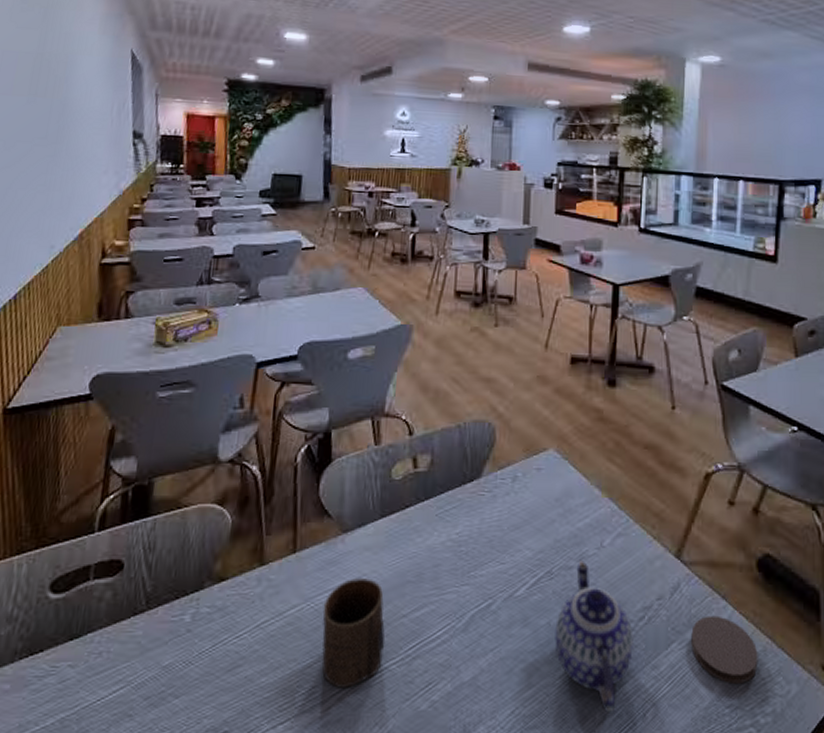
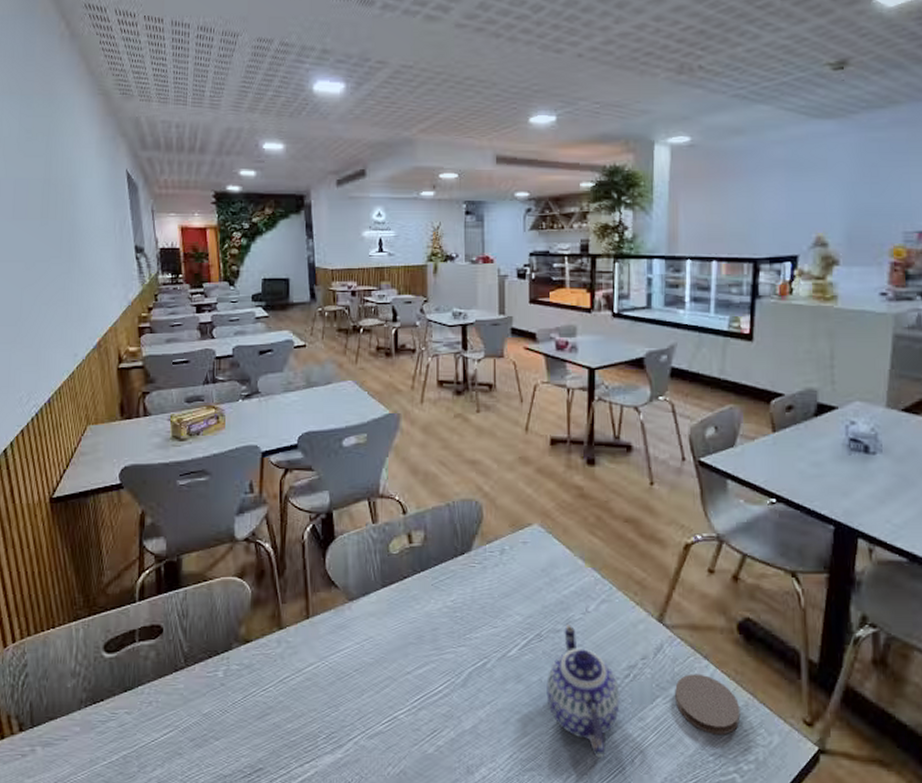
cup: present [322,578,386,688] -> none [336,641,393,734]

